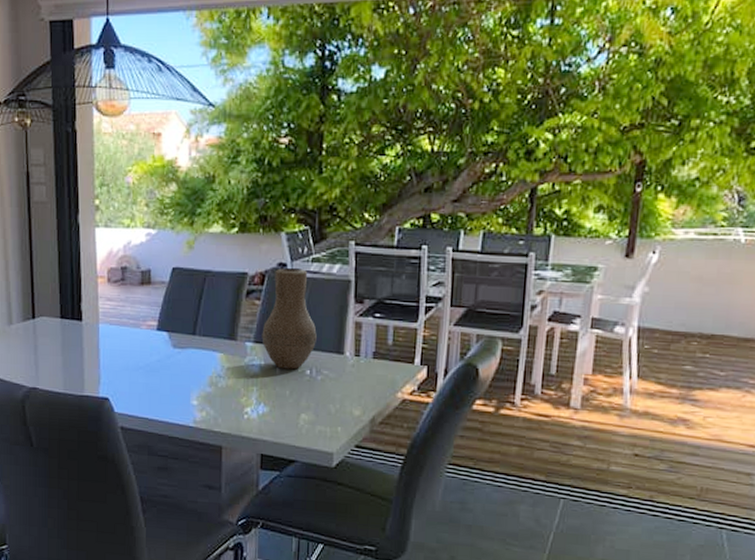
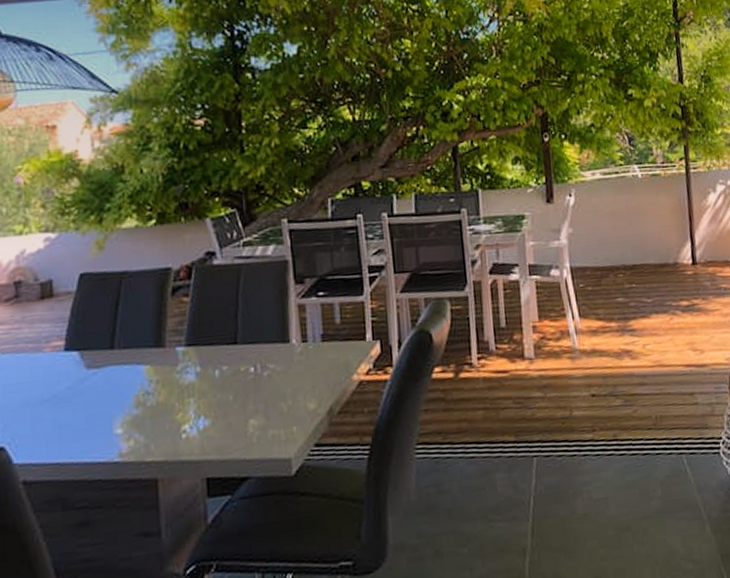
vase: present [261,268,317,370] -> none [194,255,258,372]

